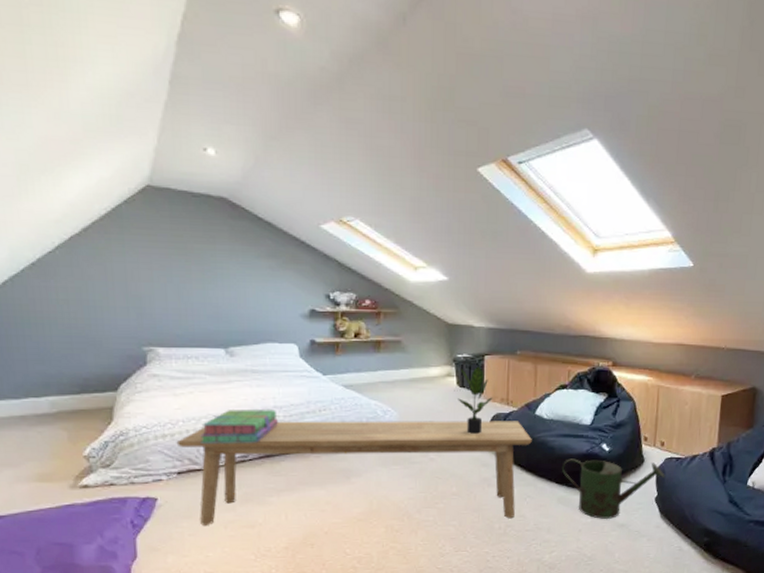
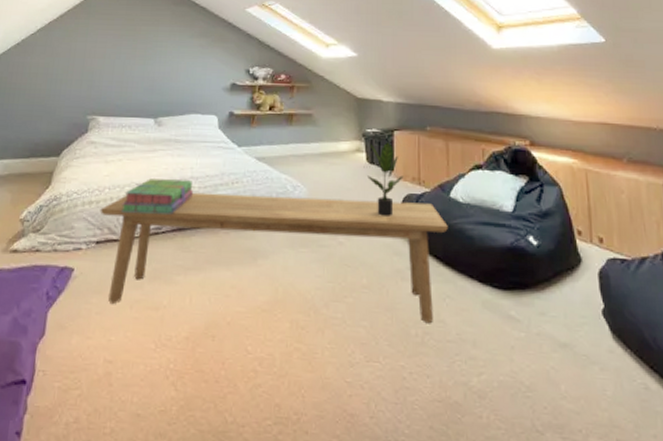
watering can: present [561,458,665,520] -> none [483,252,610,336]

